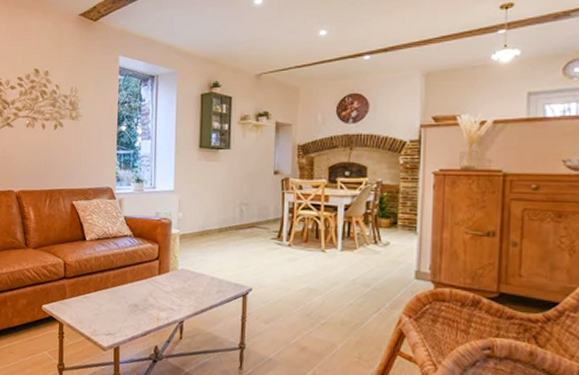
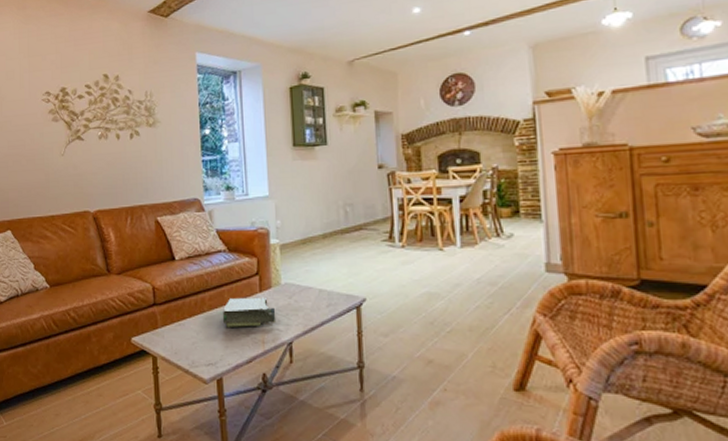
box: none [124,278,171,305] -> present [223,297,276,327]

